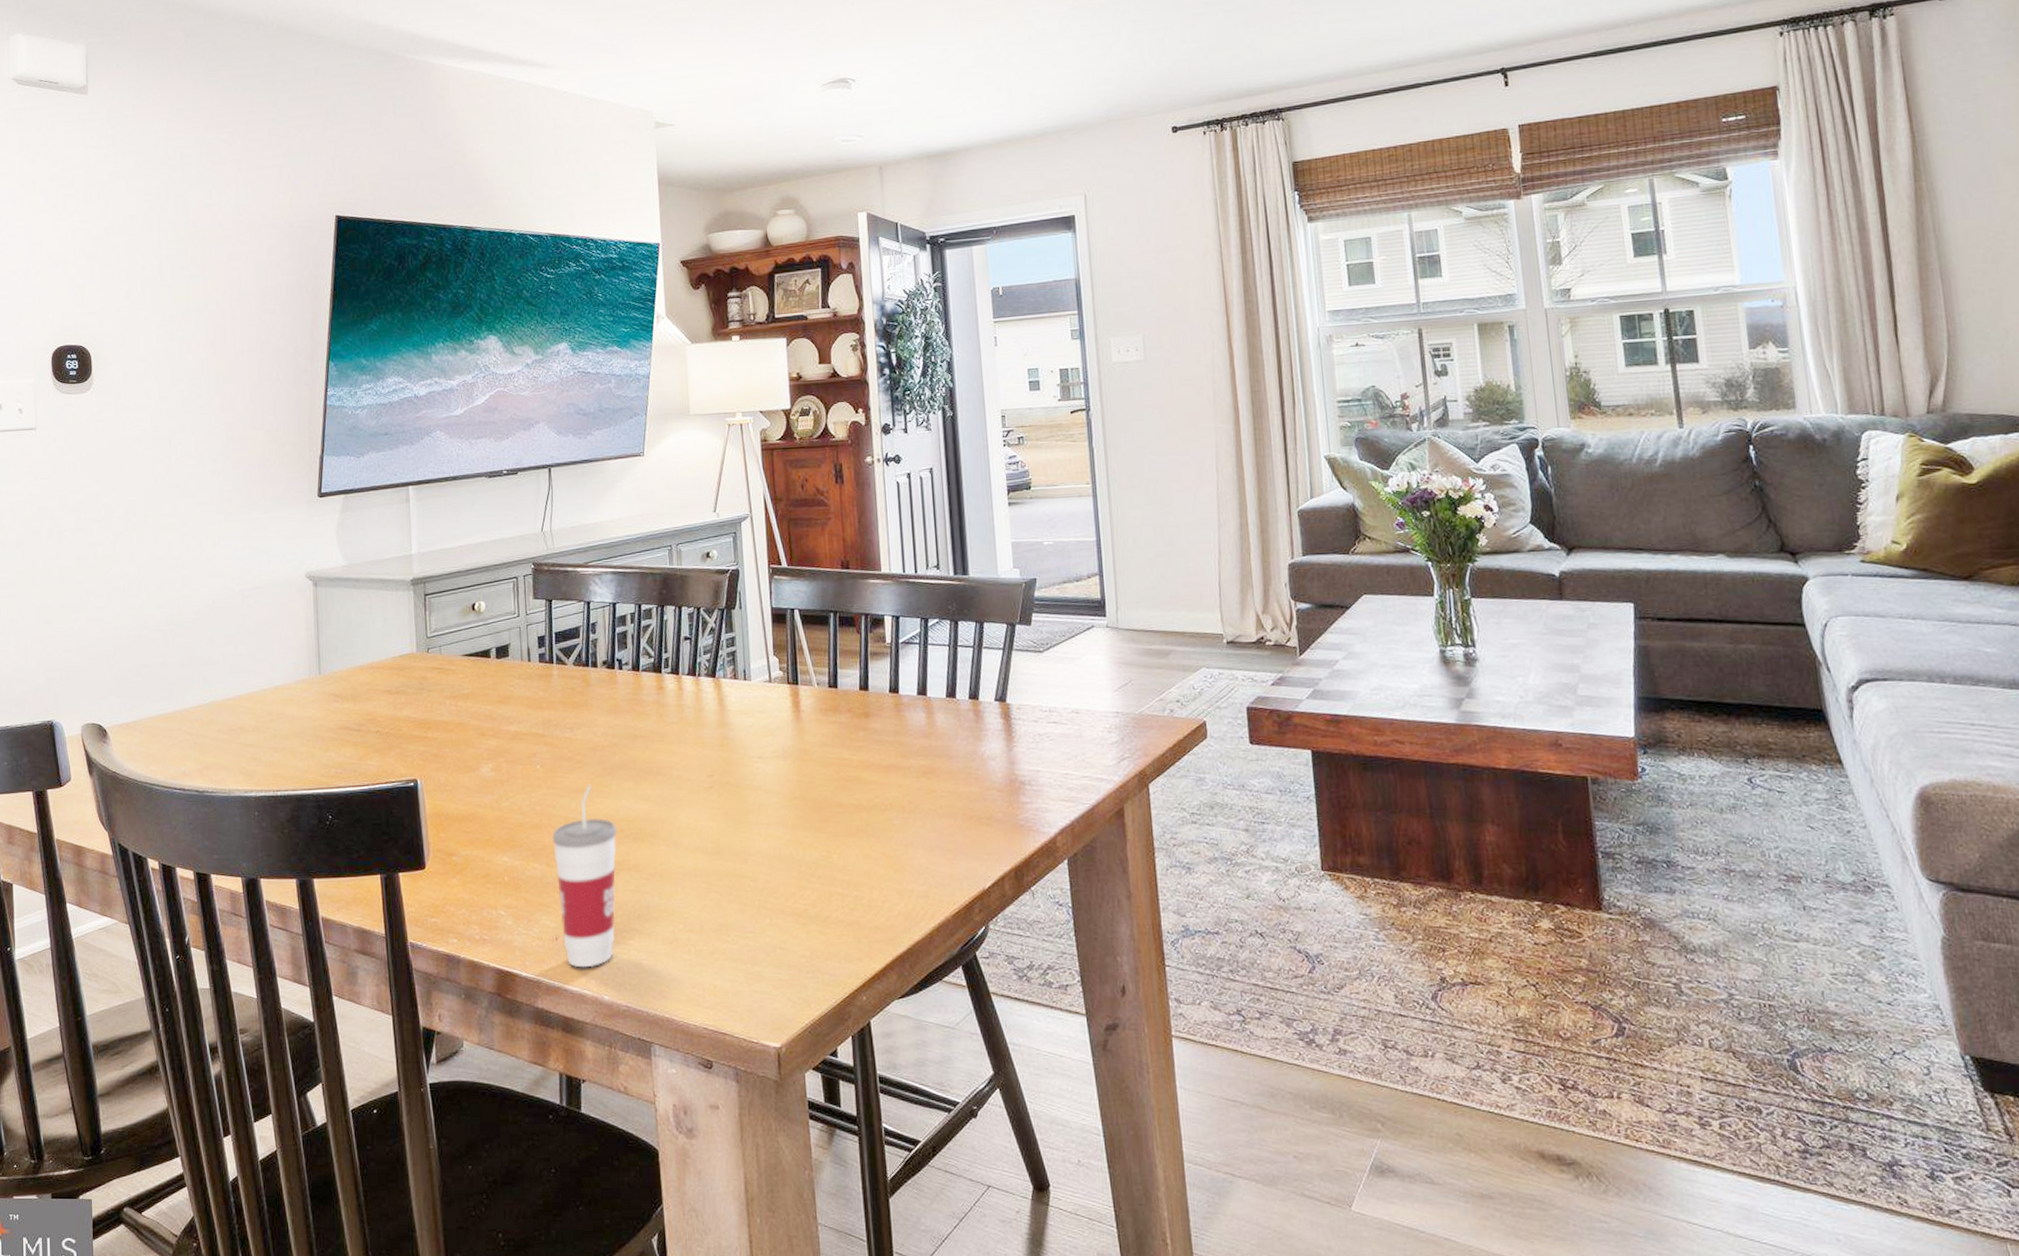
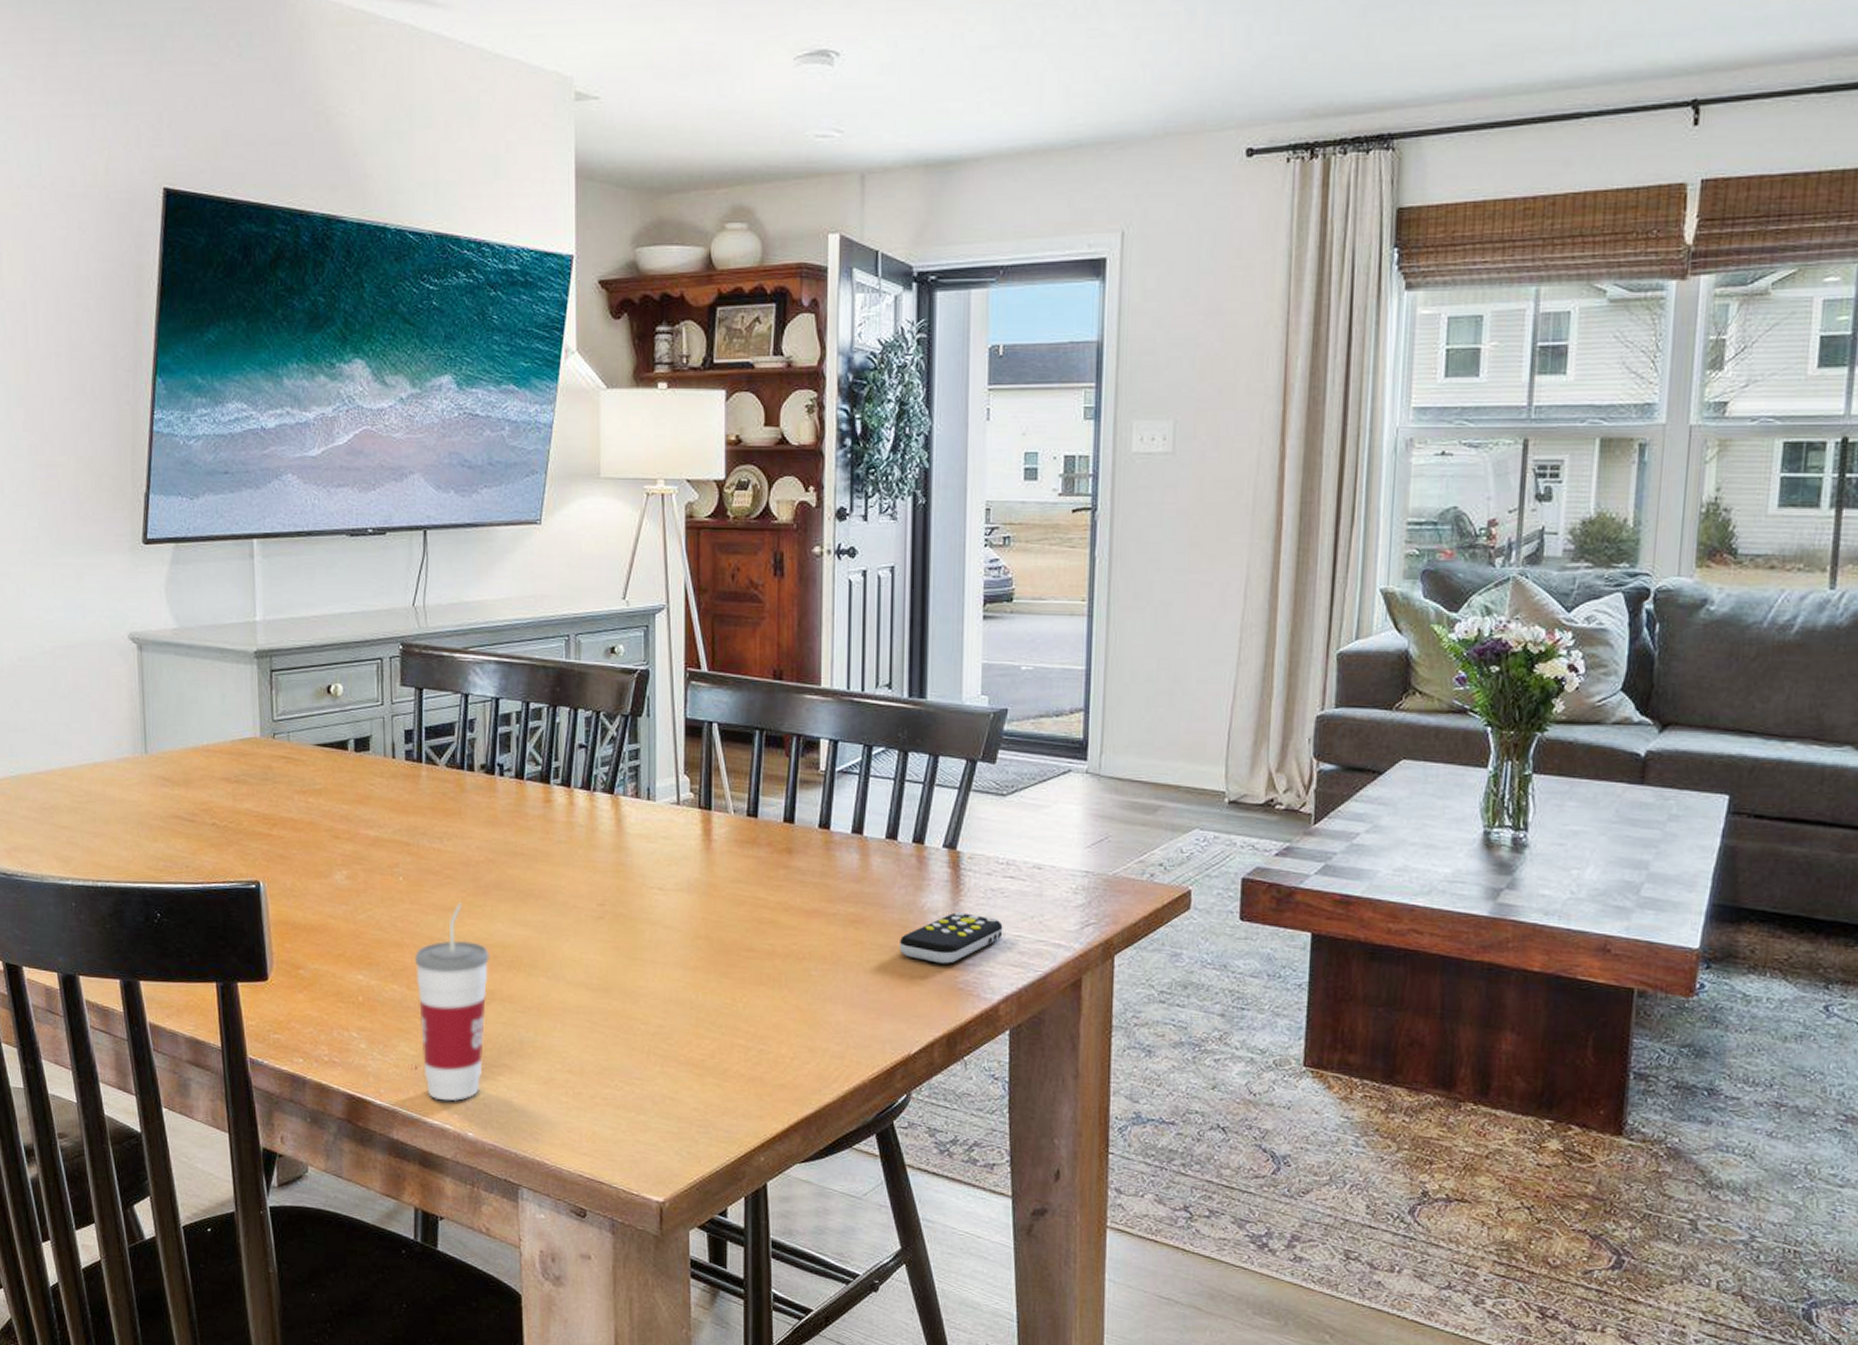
remote control: none [966,756,1053,804] -> present [900,911,1003,964]

